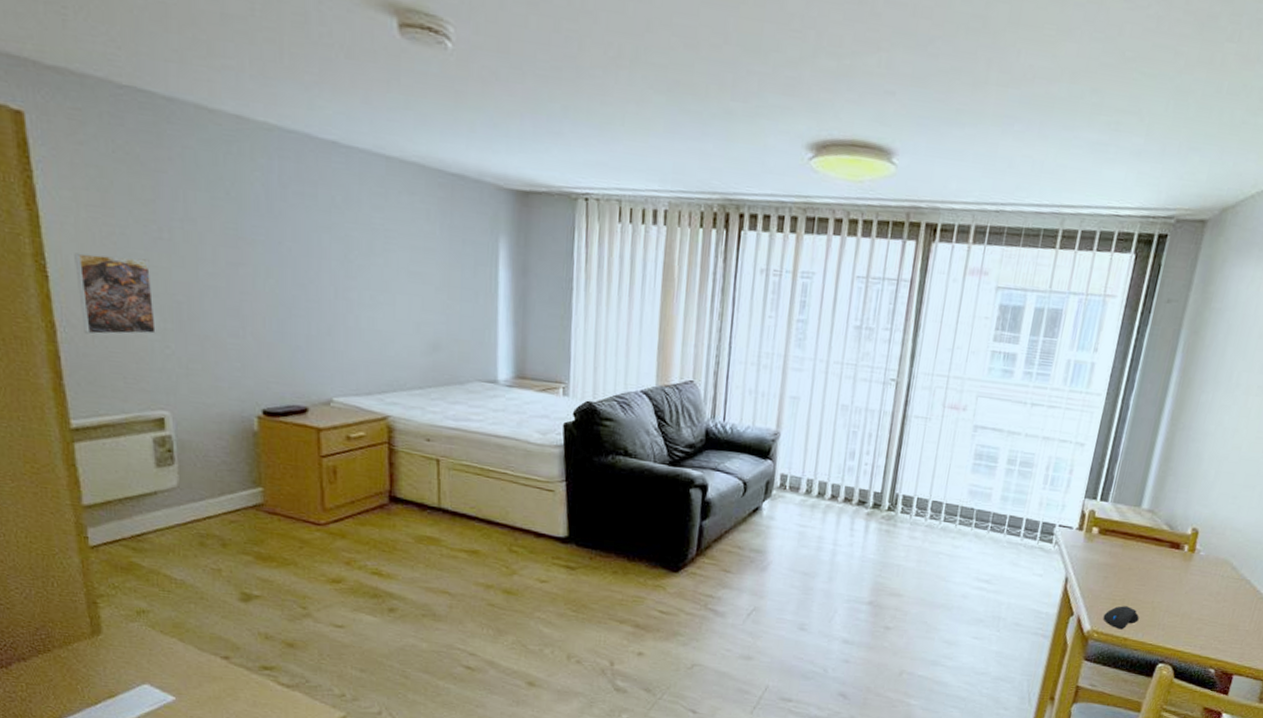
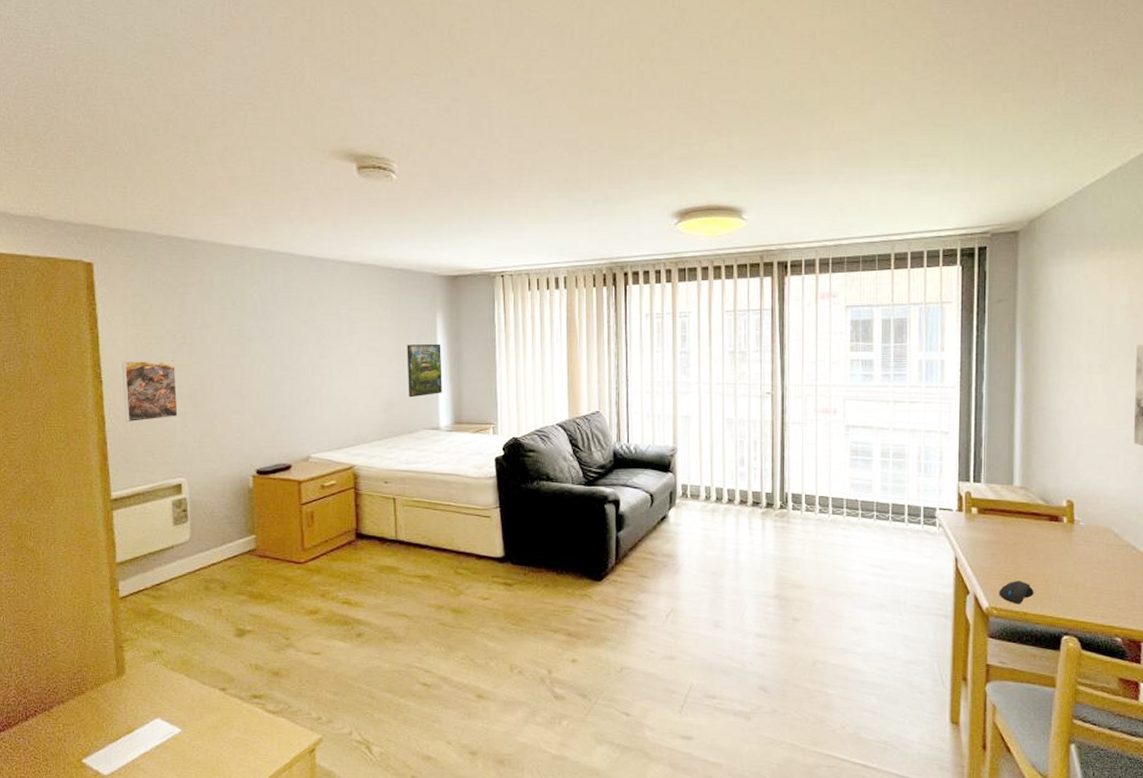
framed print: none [458,273,504,341] -> present [407,343,442,398]

